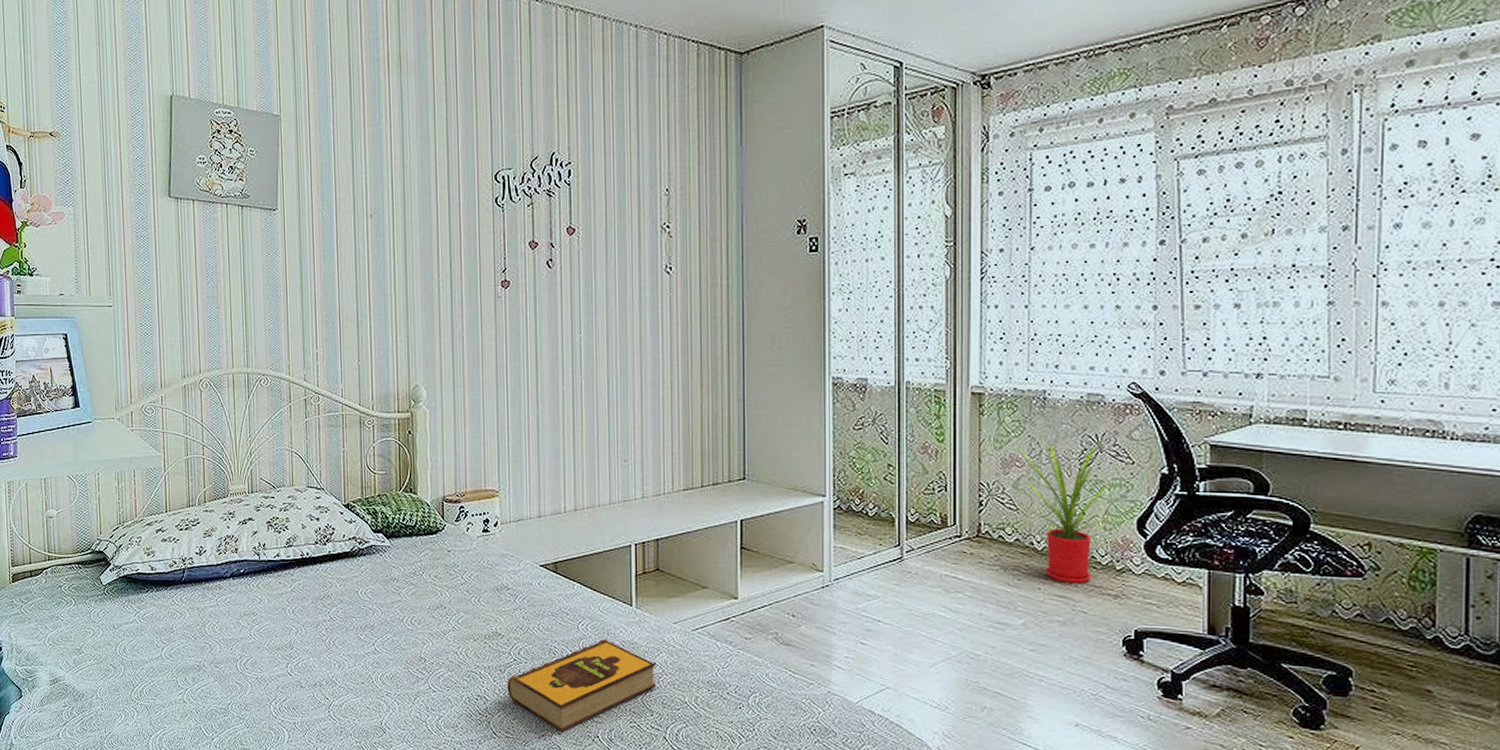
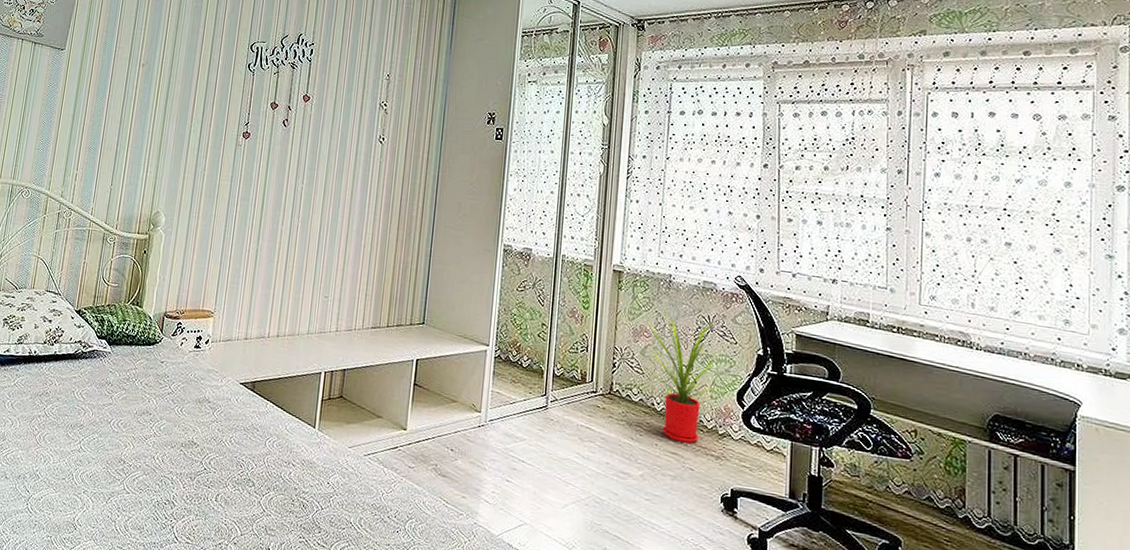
hardback book: present [507,639,657,732] -> none [194,456,330,542]

